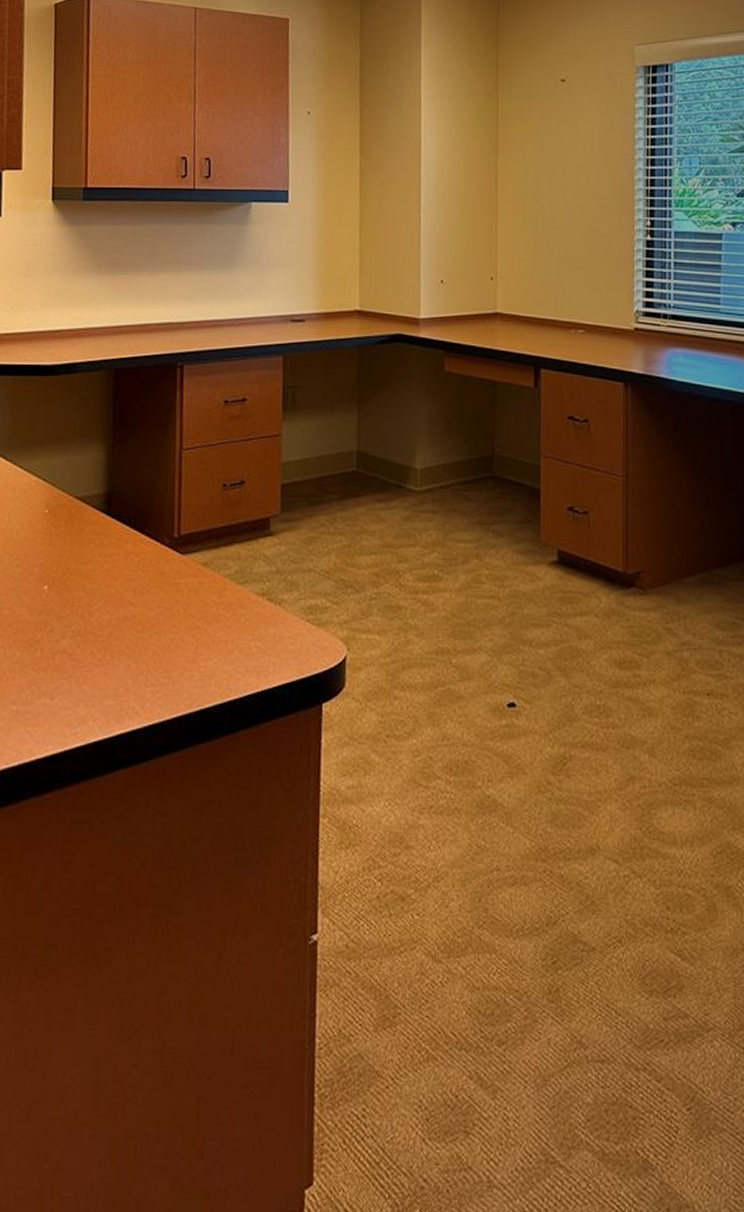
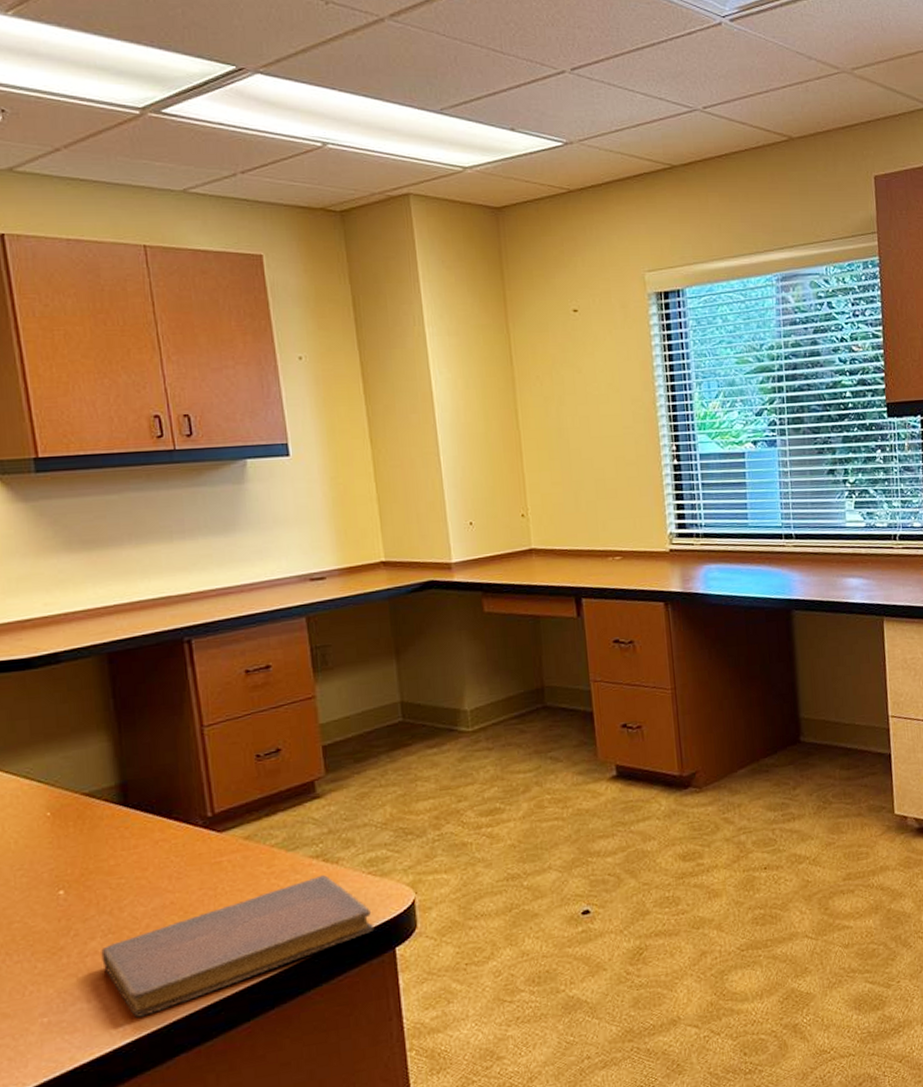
notebook: none [68,613,306,724] -> present [101,874,375,1017]

